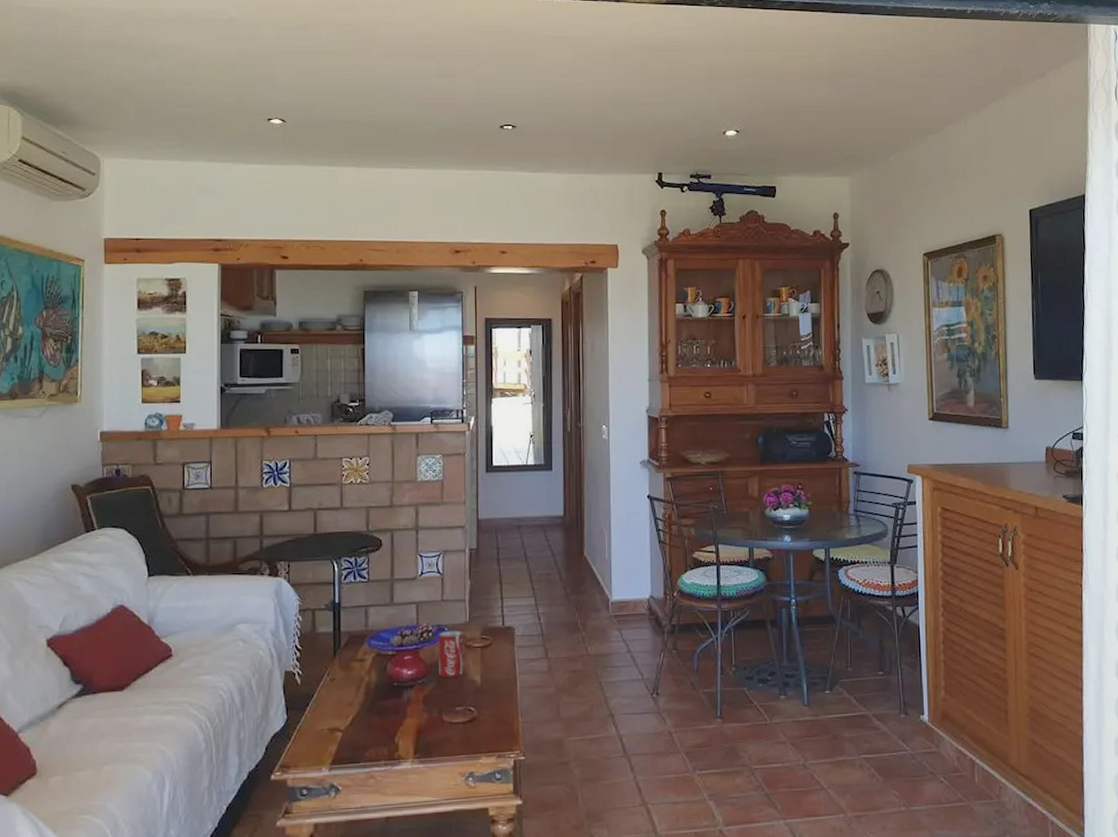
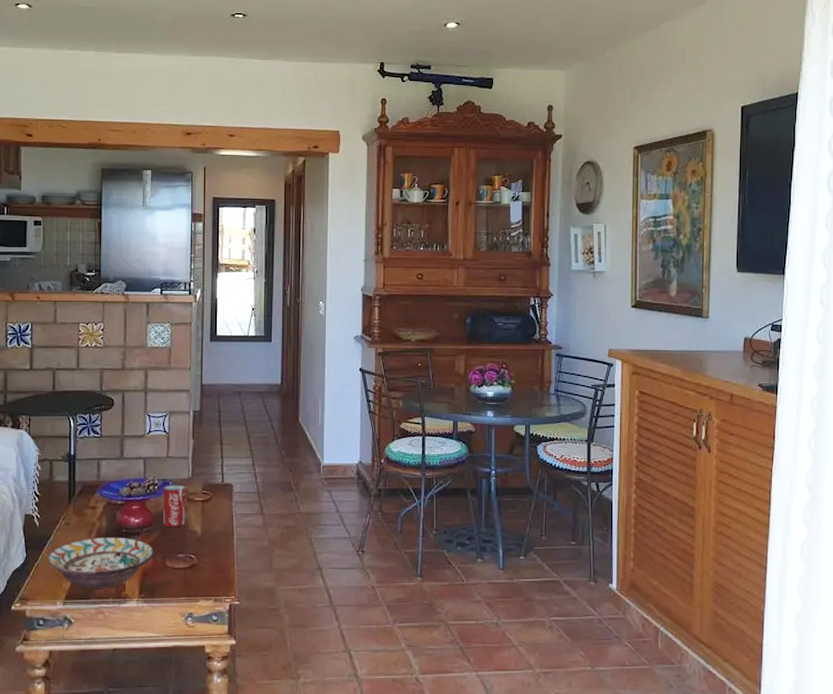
decorative bowl: none [311,691,429,751] -> present [48,537,154,588]

